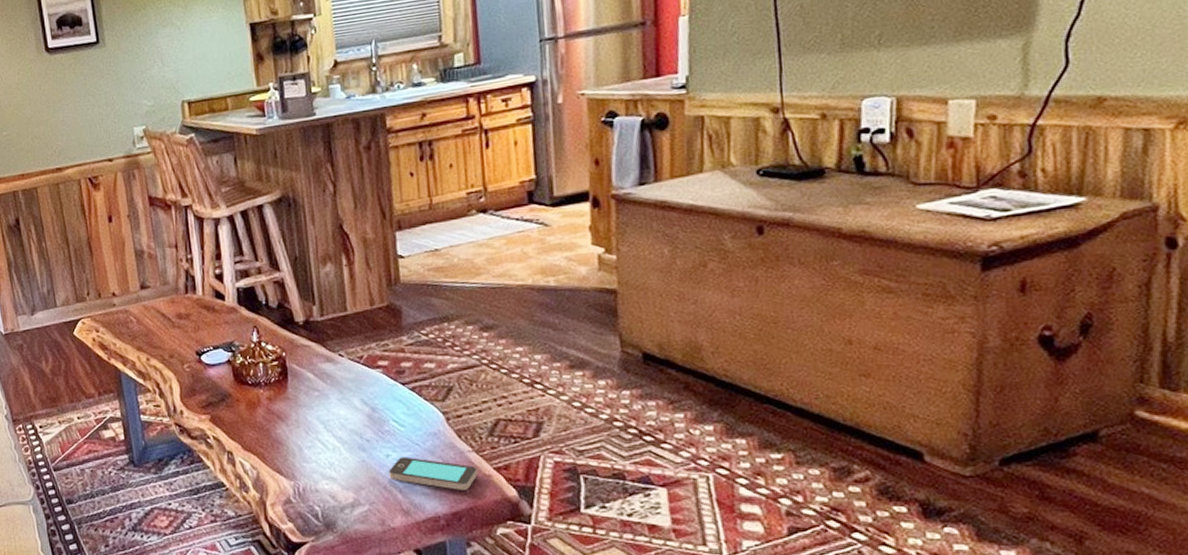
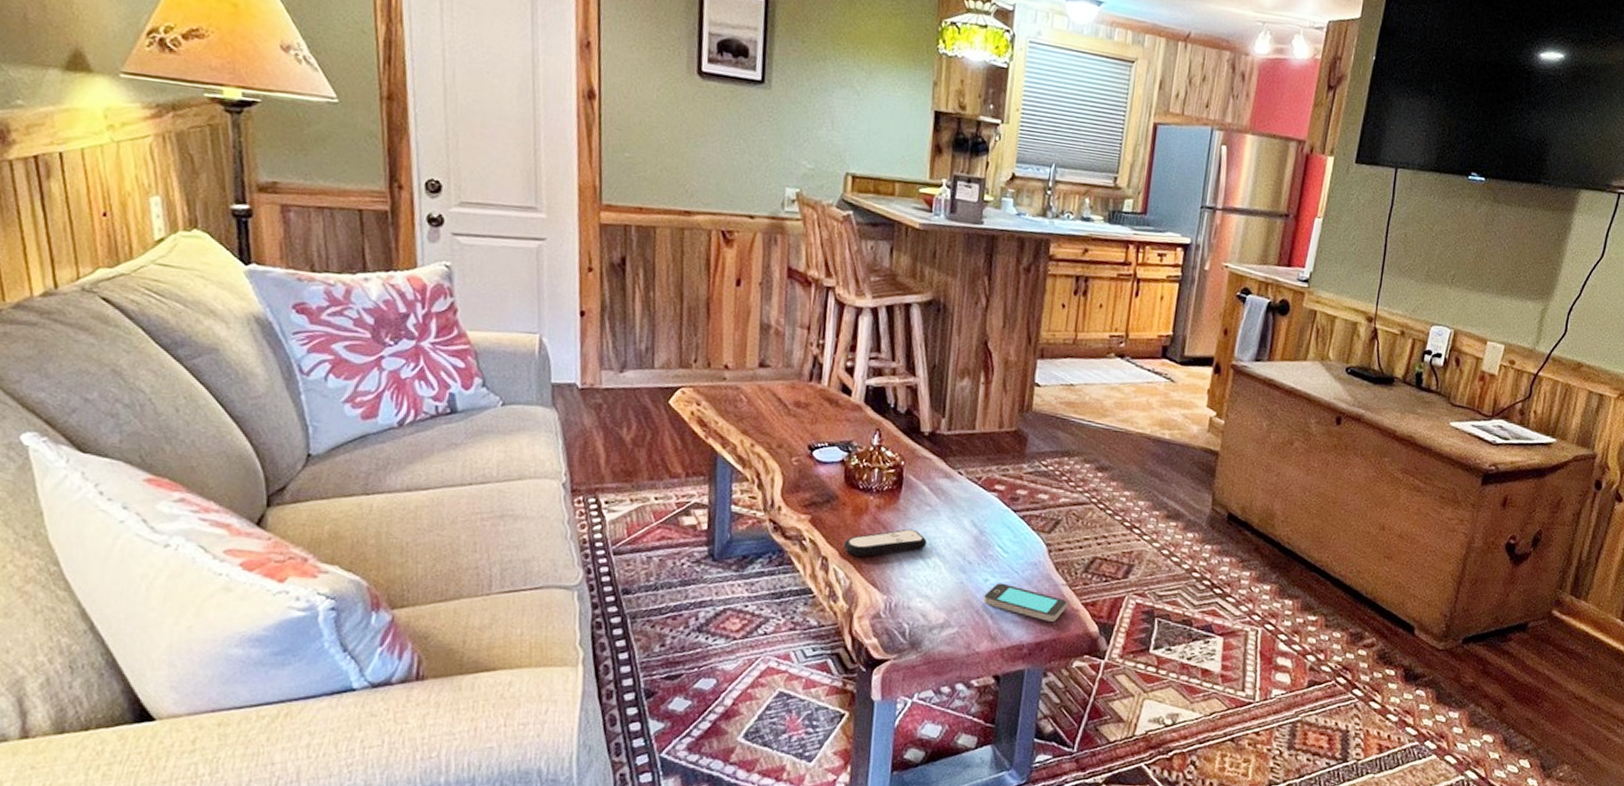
remote control: none [245,415,323,447] -> present [844,528,928,557]

